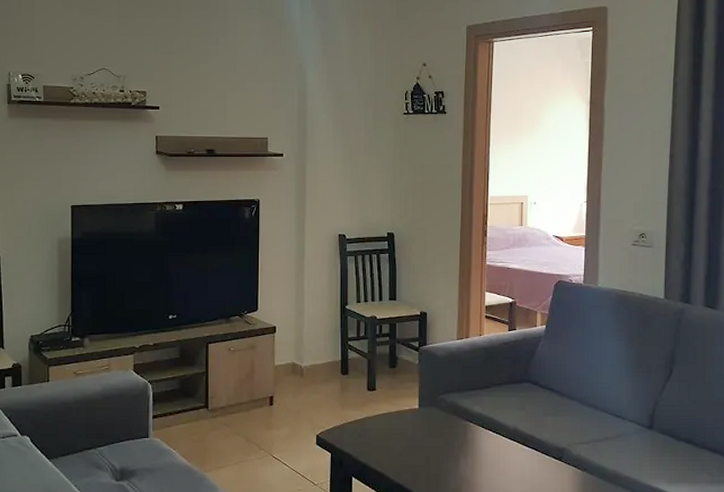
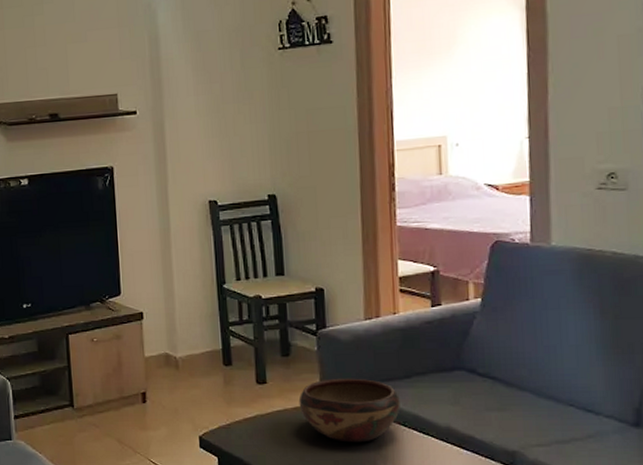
decorative bowl: none [401,387,480,441] -> present [298,378,400,443]

